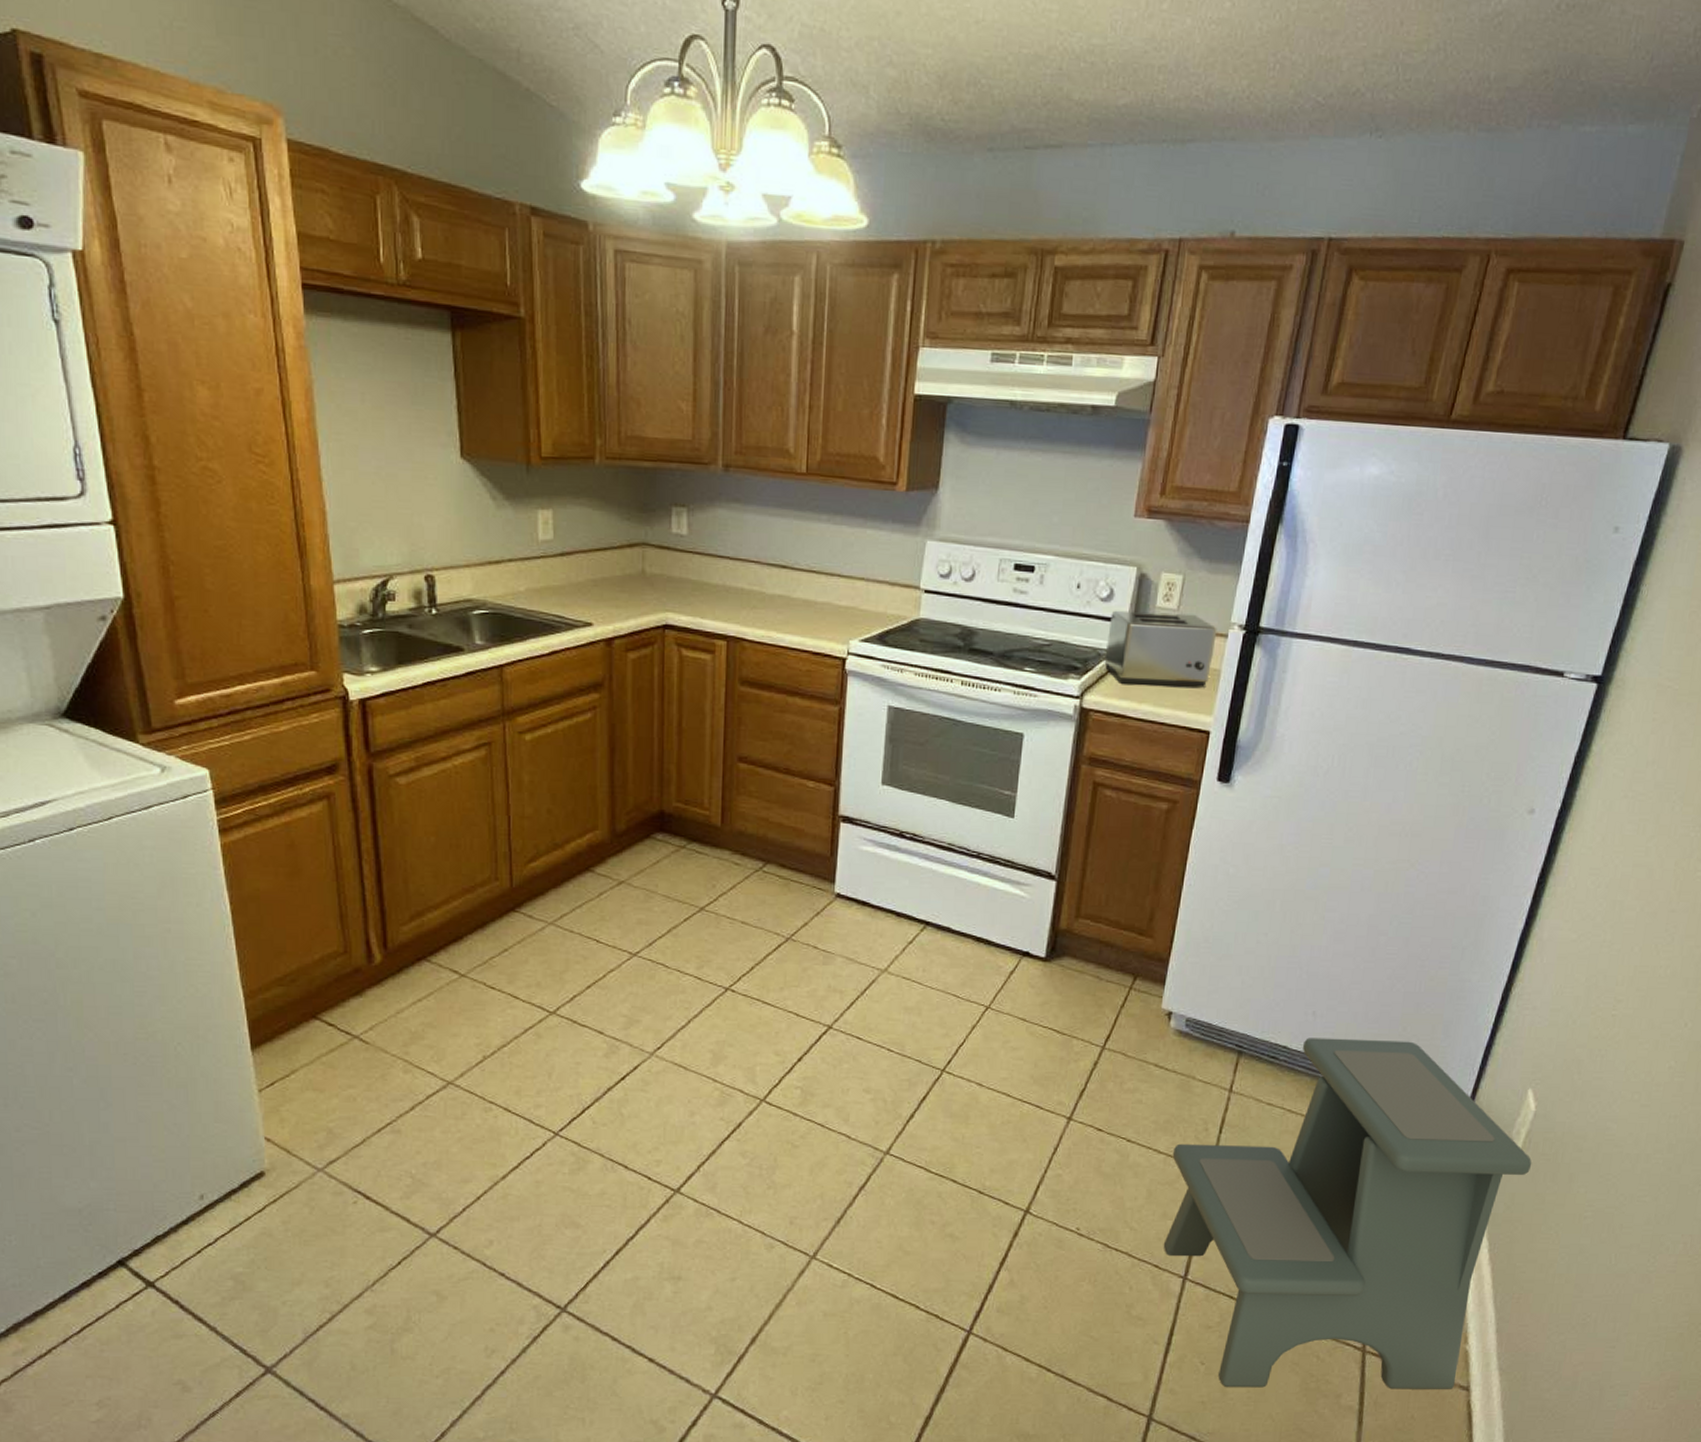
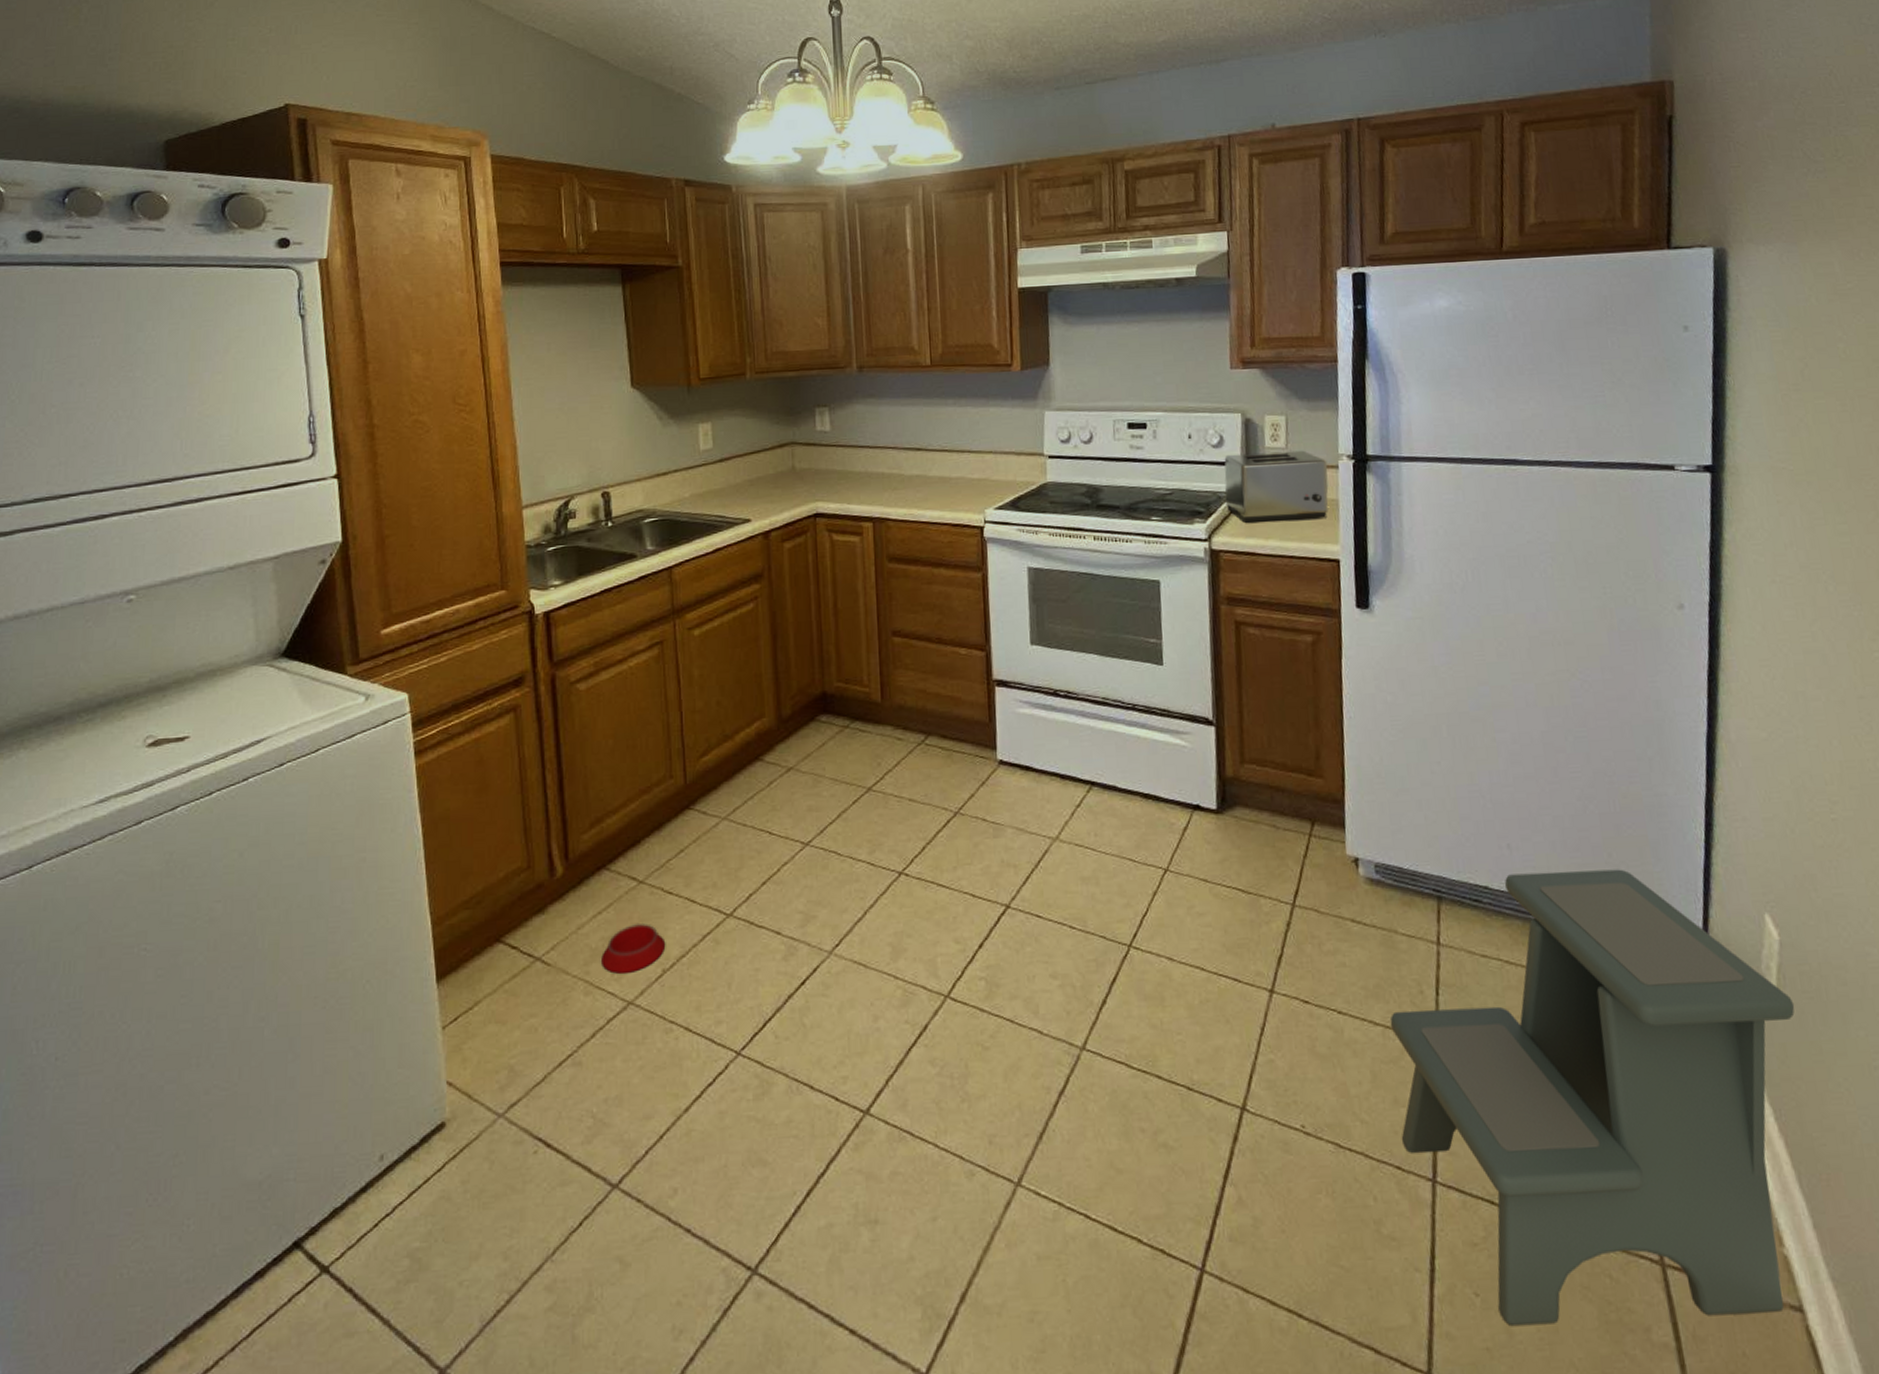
pet bowl: none [421,1012,487,1056] -> present [601,923,666,974]

